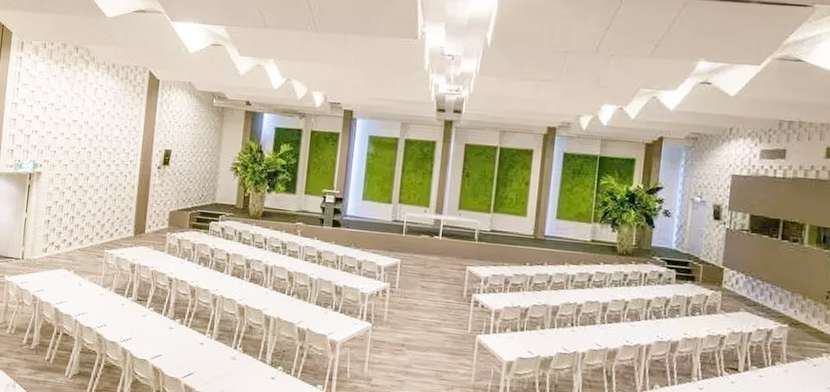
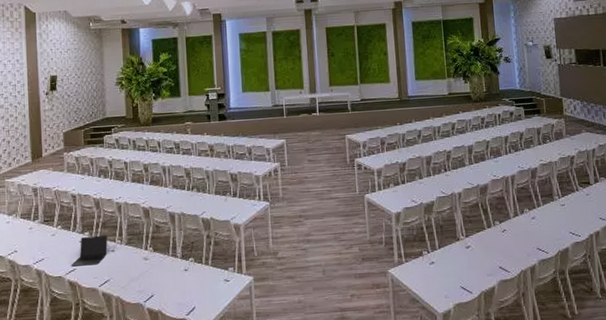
laptop: none [157,324,198,355] -> present [71,236,108,267]

